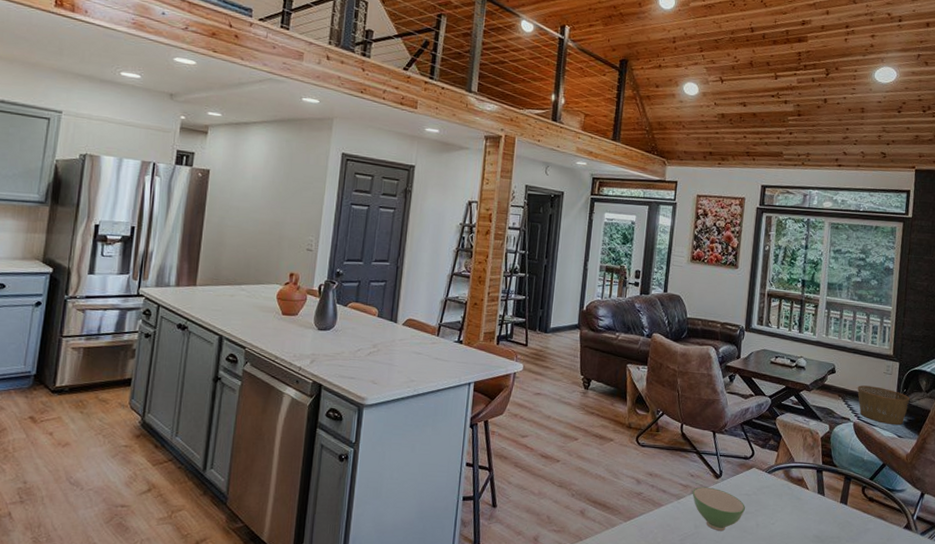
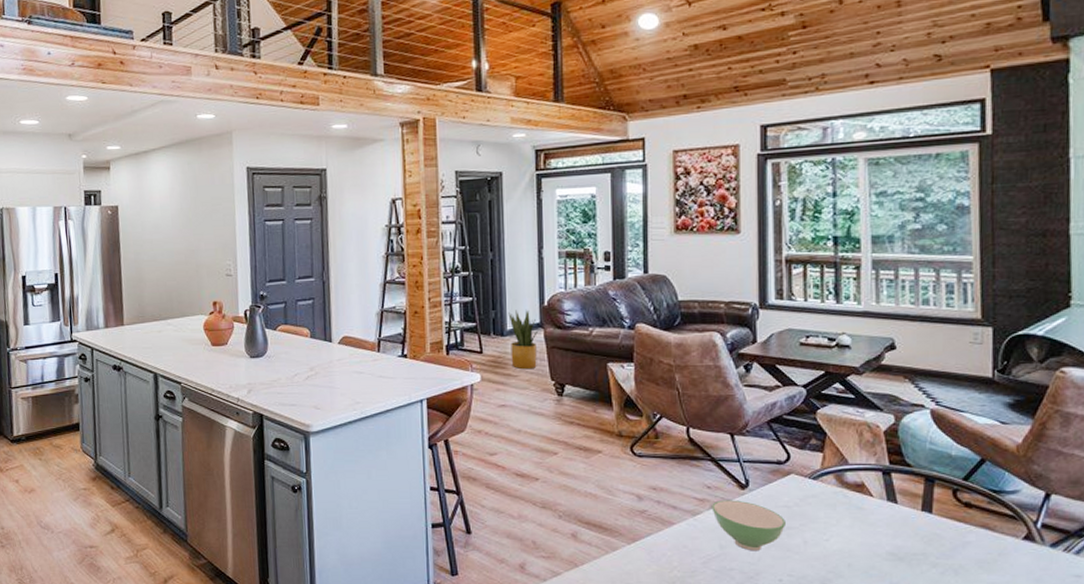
planter: none [550,311,577,364] -> present [508,309,540,370]
basket: present [857,385,910,426] -> none [930,361,1015,409]

